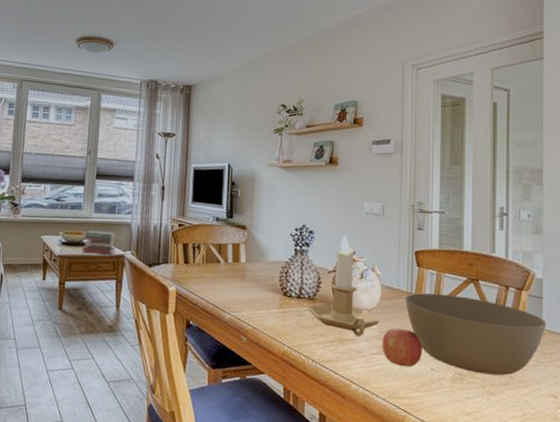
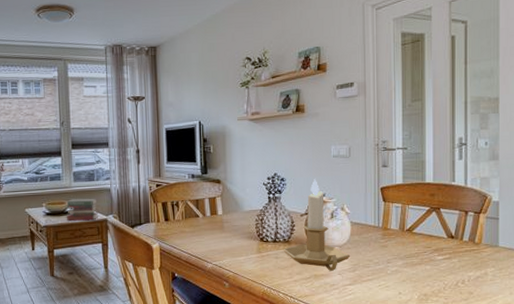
fruit: present [382,328,422,367] -> none [353,260,390,294]
bowl: present [405,293,547,376] -> none [373,224,503,293]

